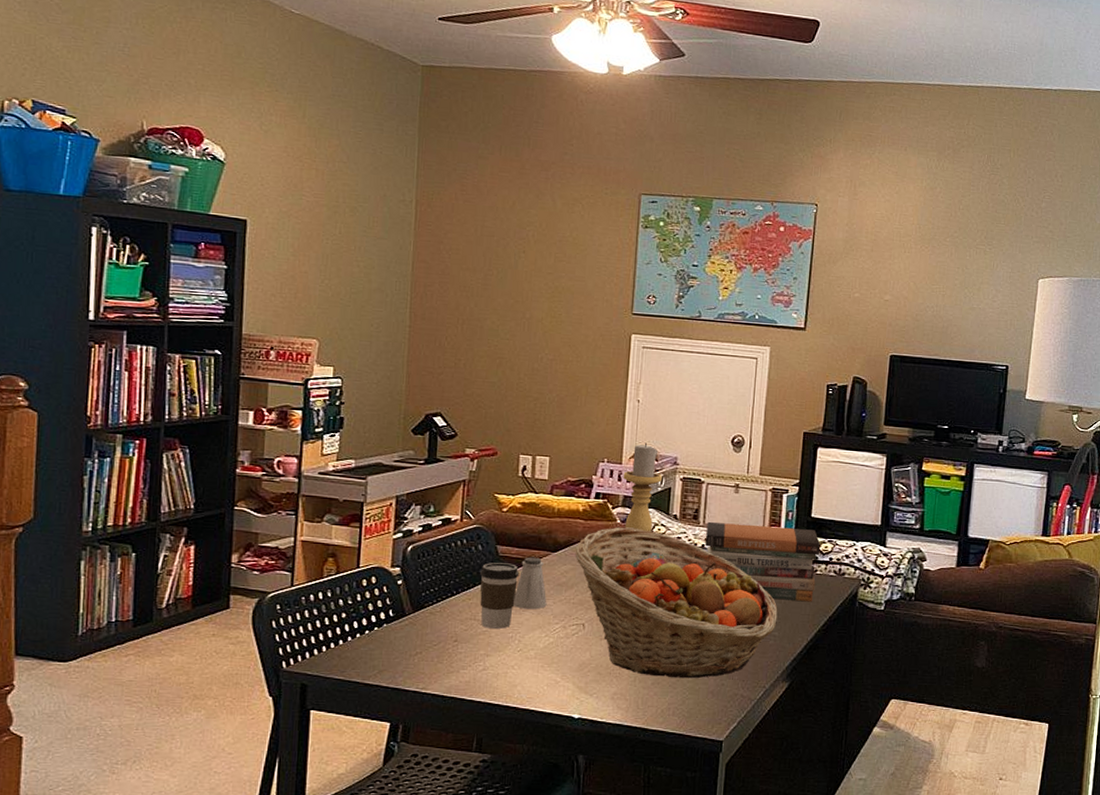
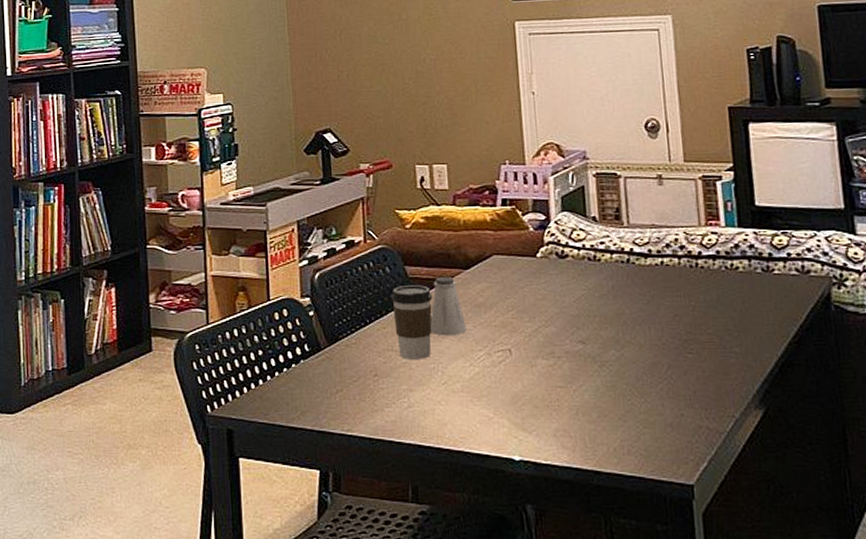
fruit basket: present [575,527,778,679] -> none [488,235,736,409]
candle holder: present [623,442,663,542] -> none [528,138,574,250]
book stack: present [703,521,821,602] -> none [632,220,776,309]

